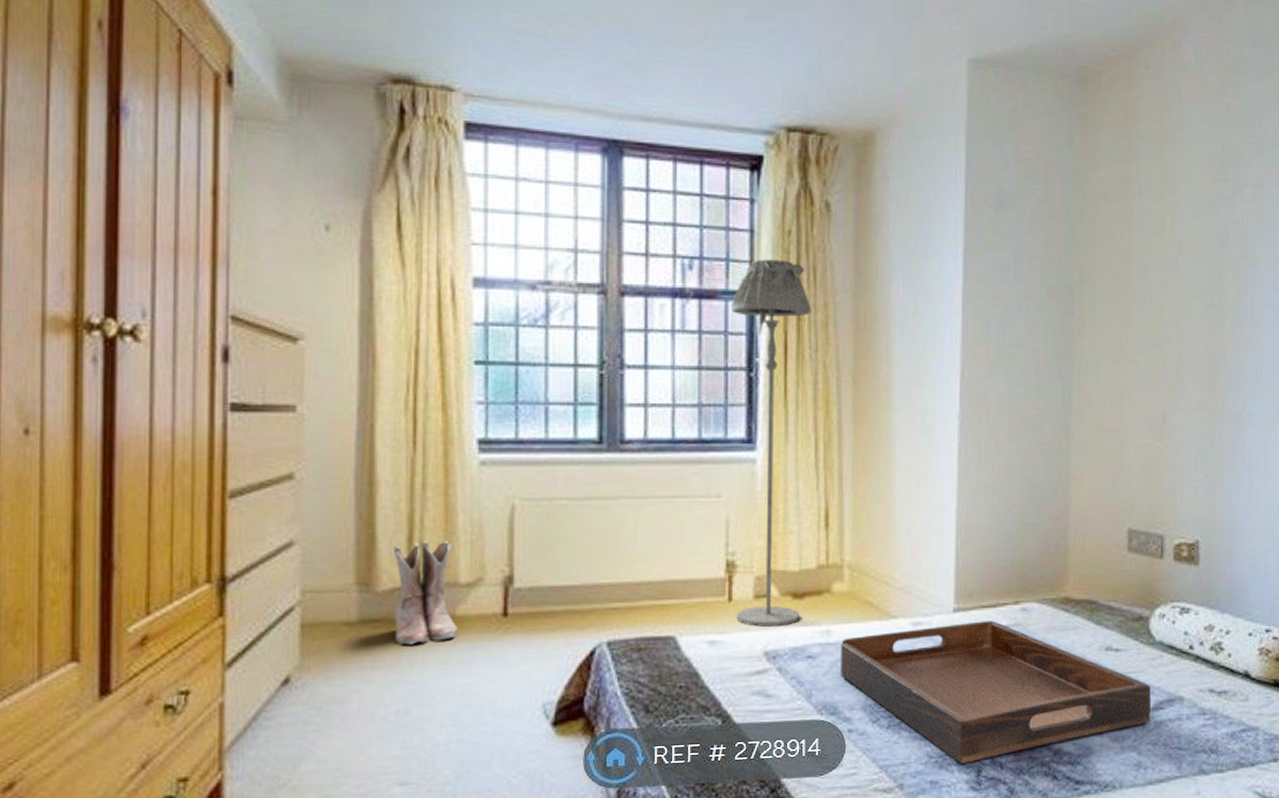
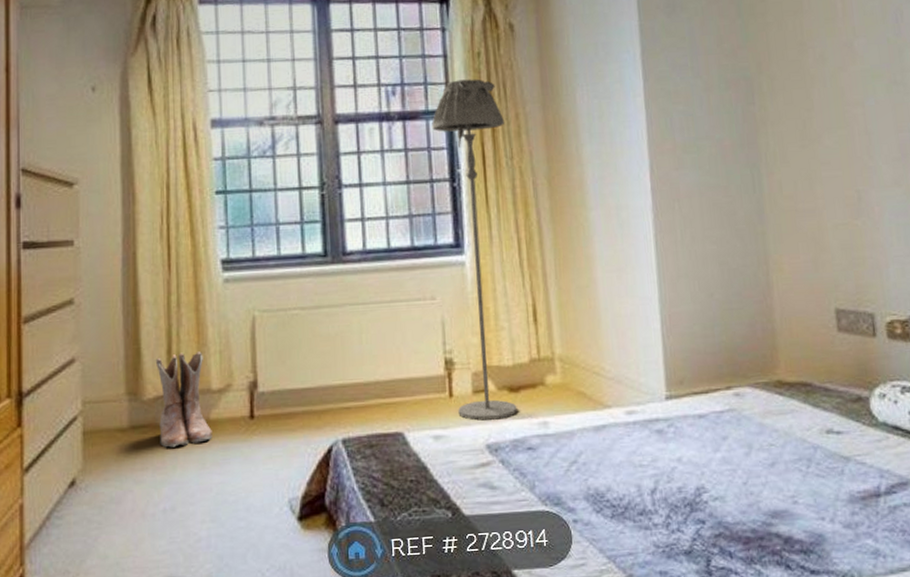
serving tray: present [840,621,1151,764] -> none [559,407,884,553]

